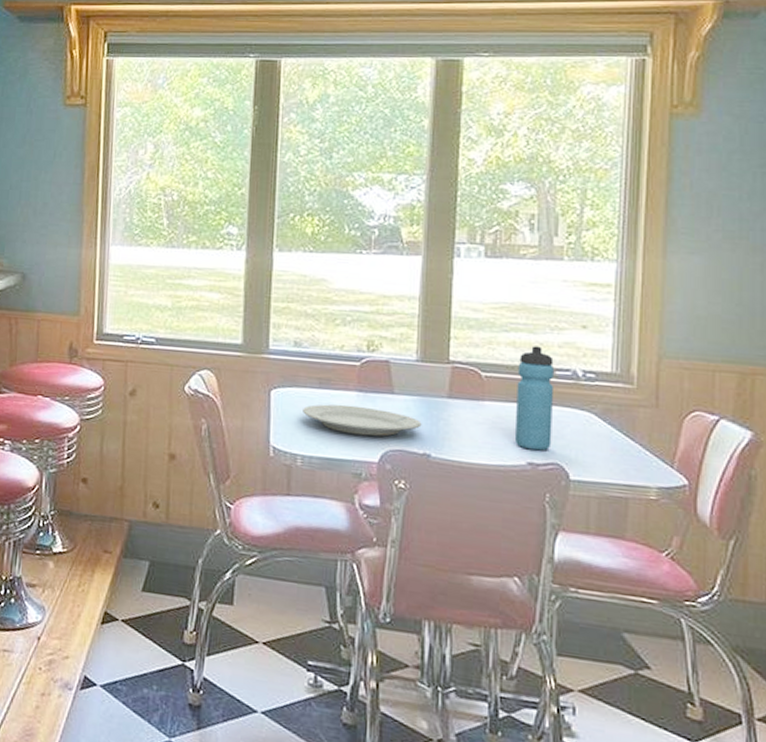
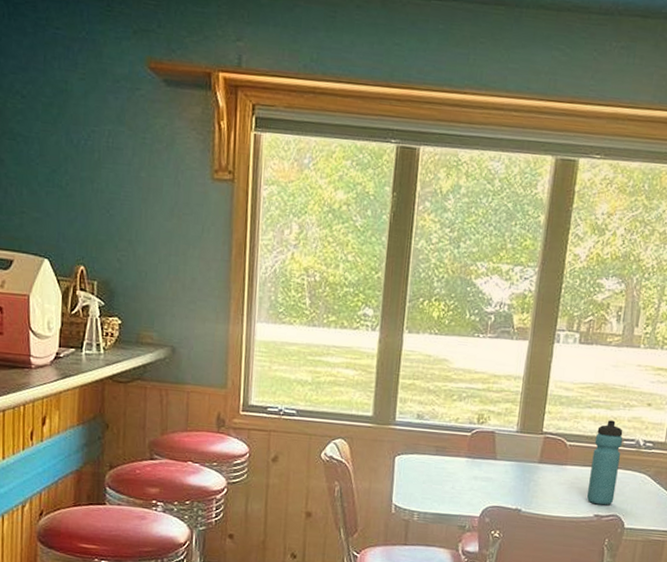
plate: present [303,404,422,437] -> none [421,468,517,495]

